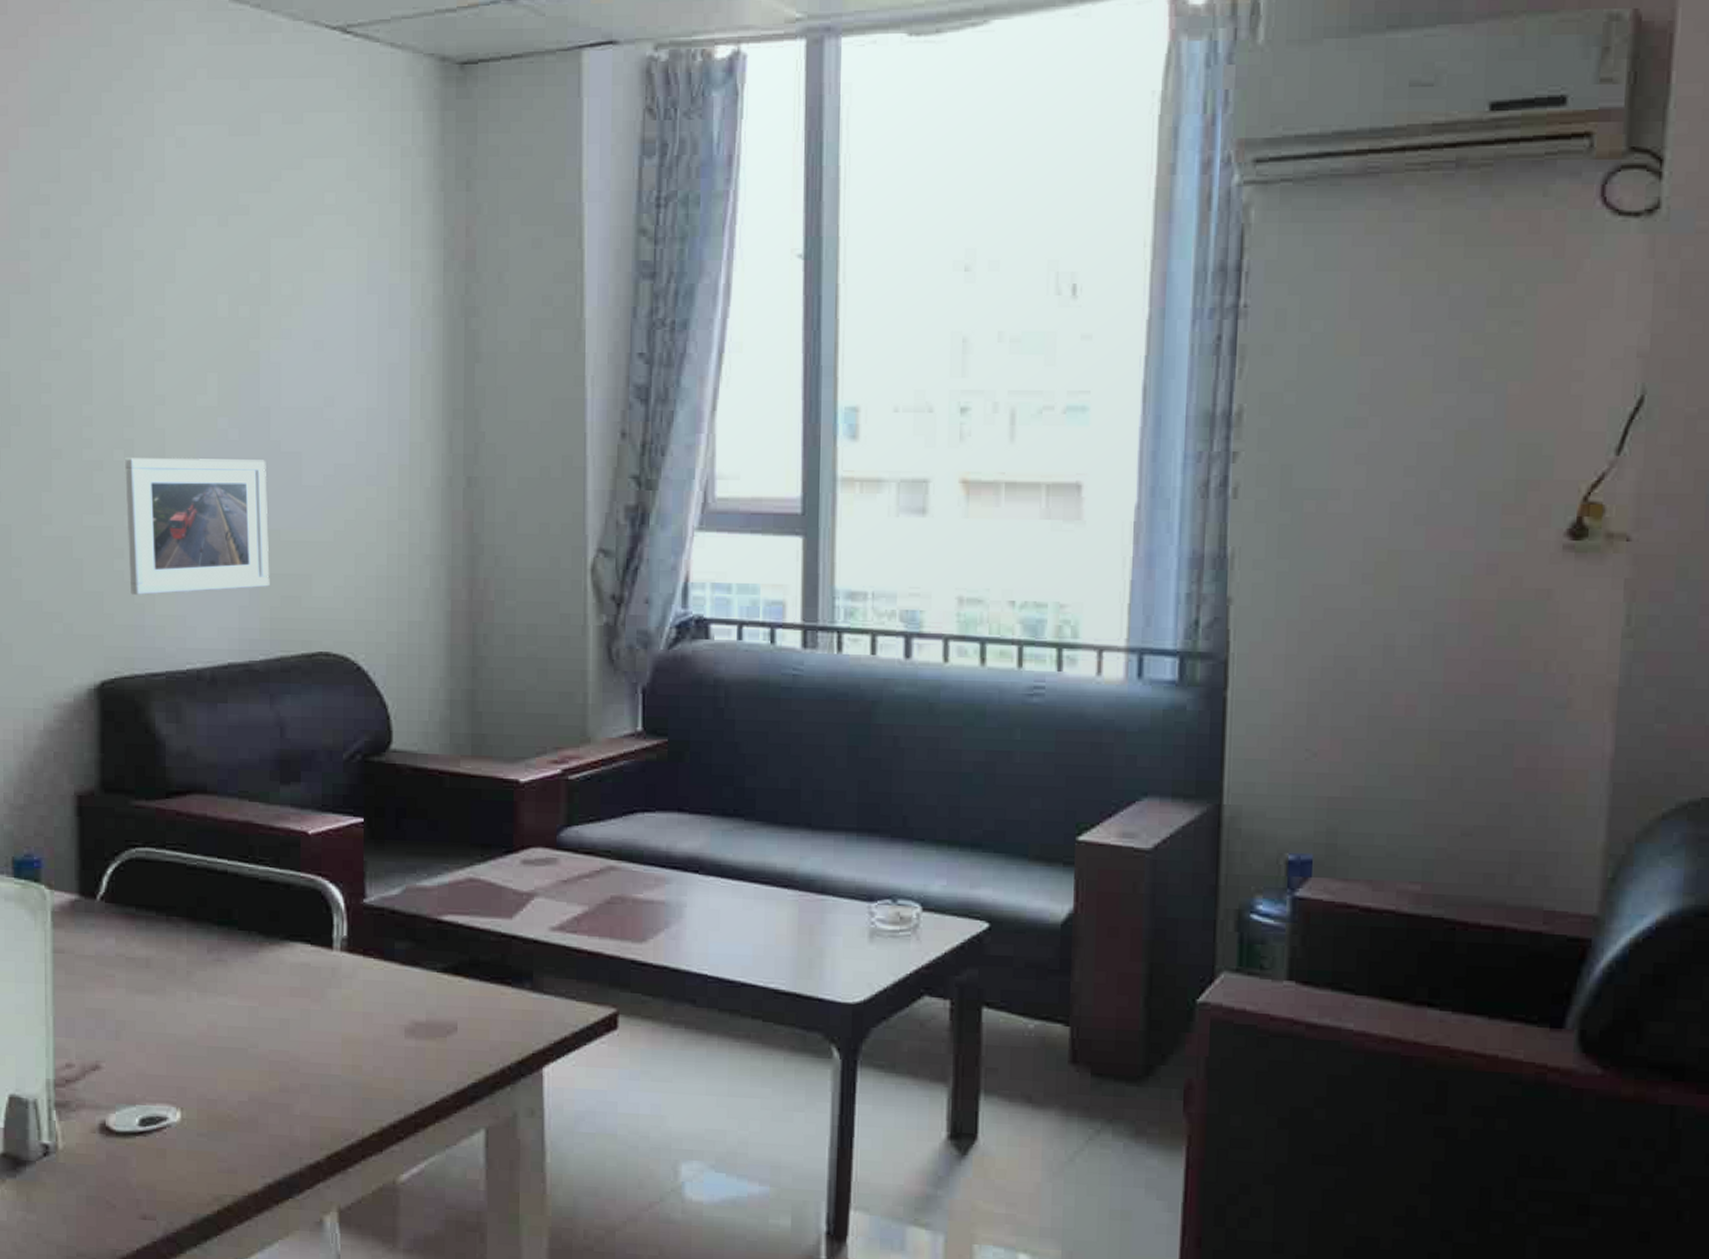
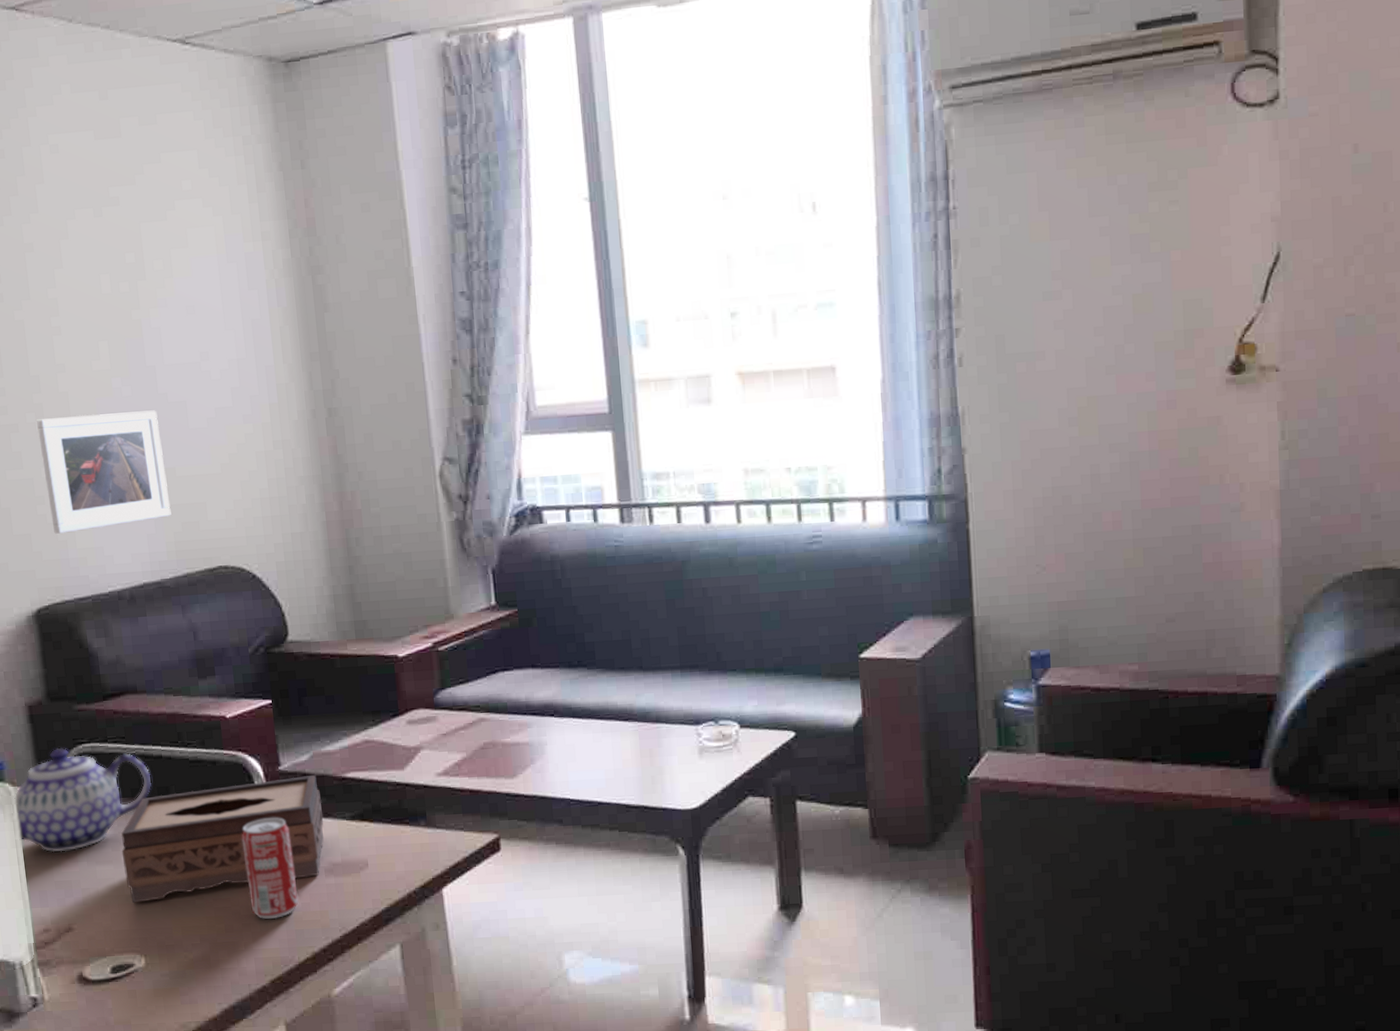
teapot: none [49,848,212,974] -> present [14,747,152,853]
tissue box: none [167,913,410,1045] -> present [121,775,324,903]
beverage can: none [310,959,370,1083] -> present [241,818,299,920]

